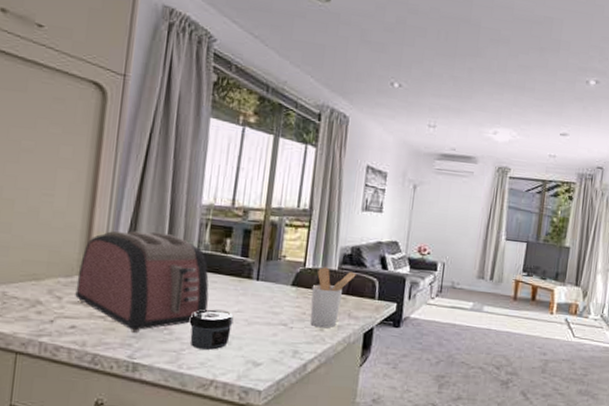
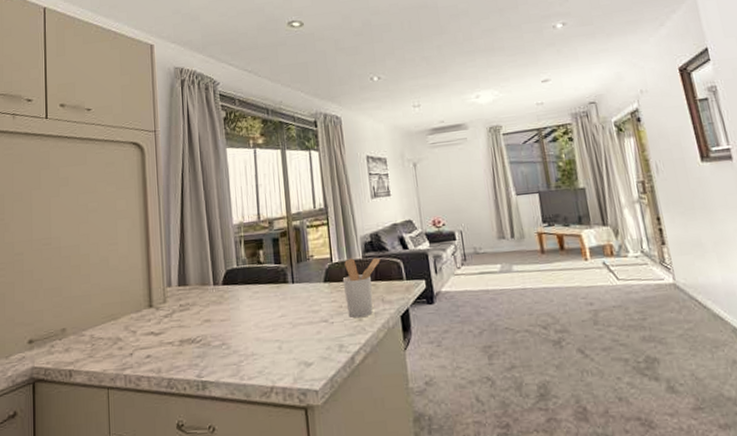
toaster: present [75,230,209,333] -> none [145,256,255,353]
jar: present [190,309,234,350] -> none [243,317,280,358]

